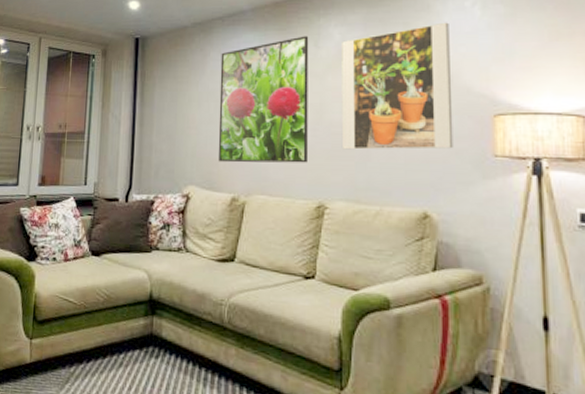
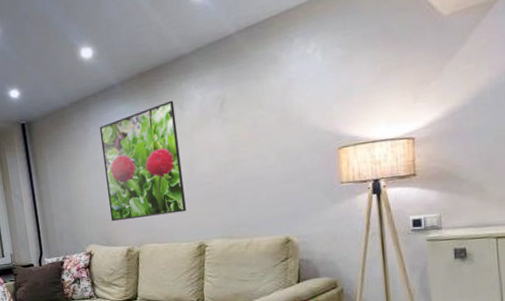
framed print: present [341,22,453,150] -> none [203,70,306,196]

